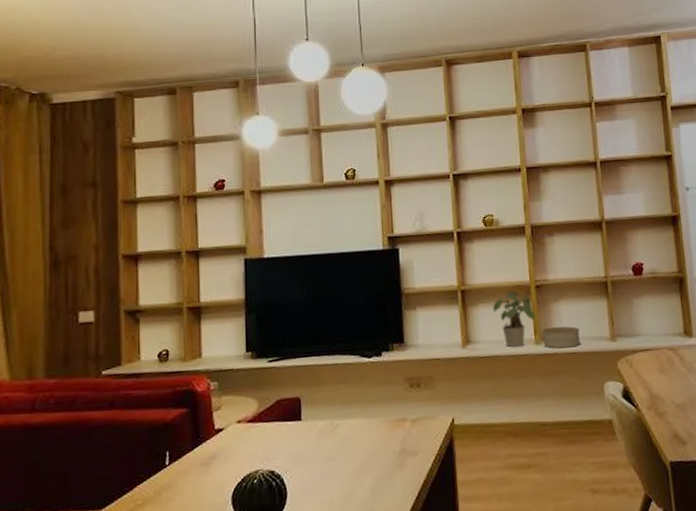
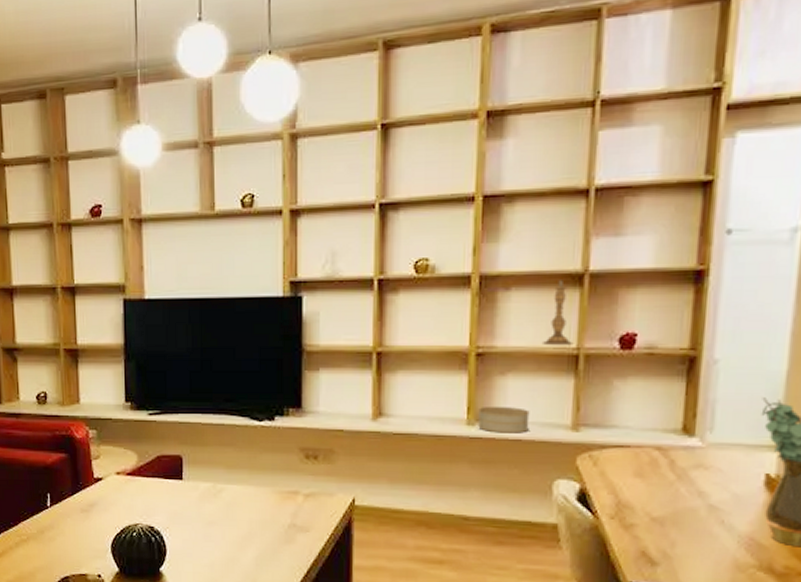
potted plant: present [492,291,535,348] -> none [415,358,471,427]
candlestick: none [580,226,603,277] -> present [541,278,574,346]

